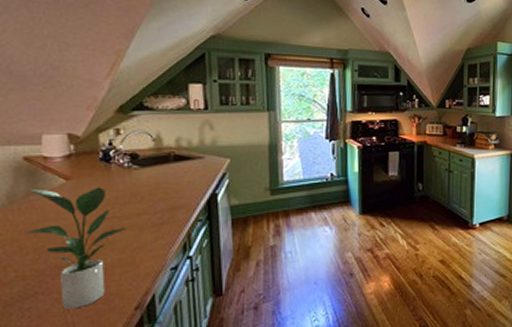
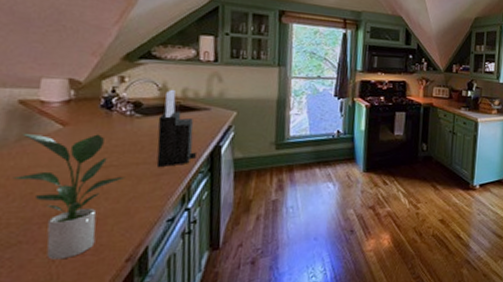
knife block: none [154,139,195,218] -> present [156,89,198,168]

